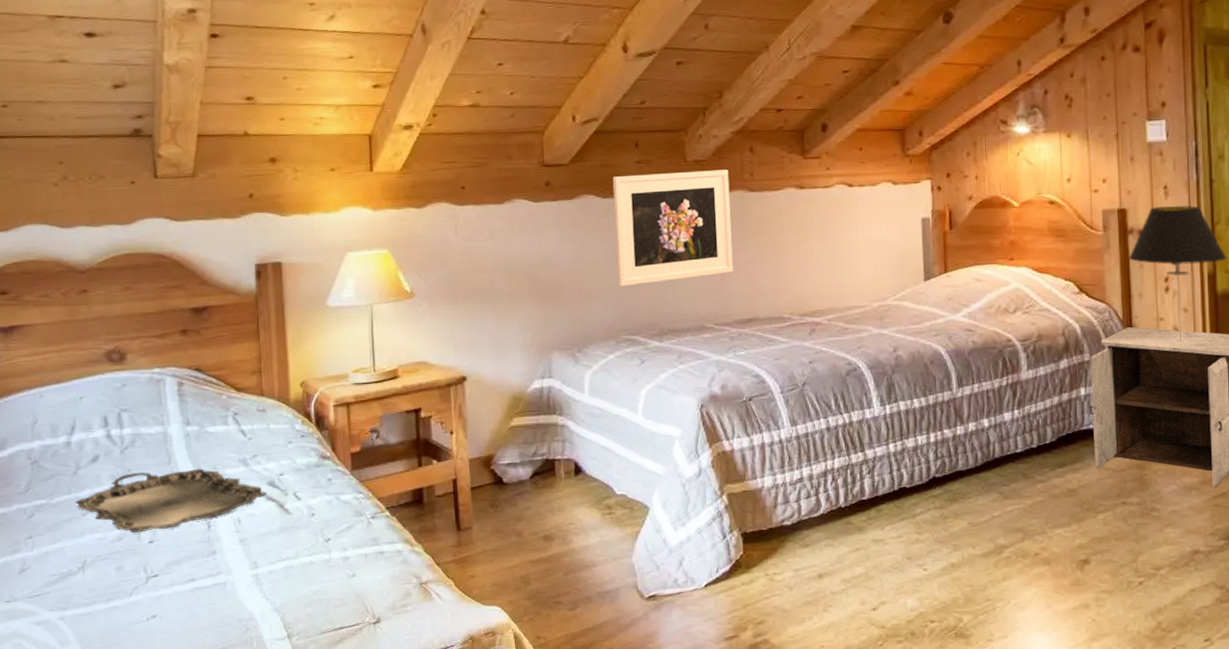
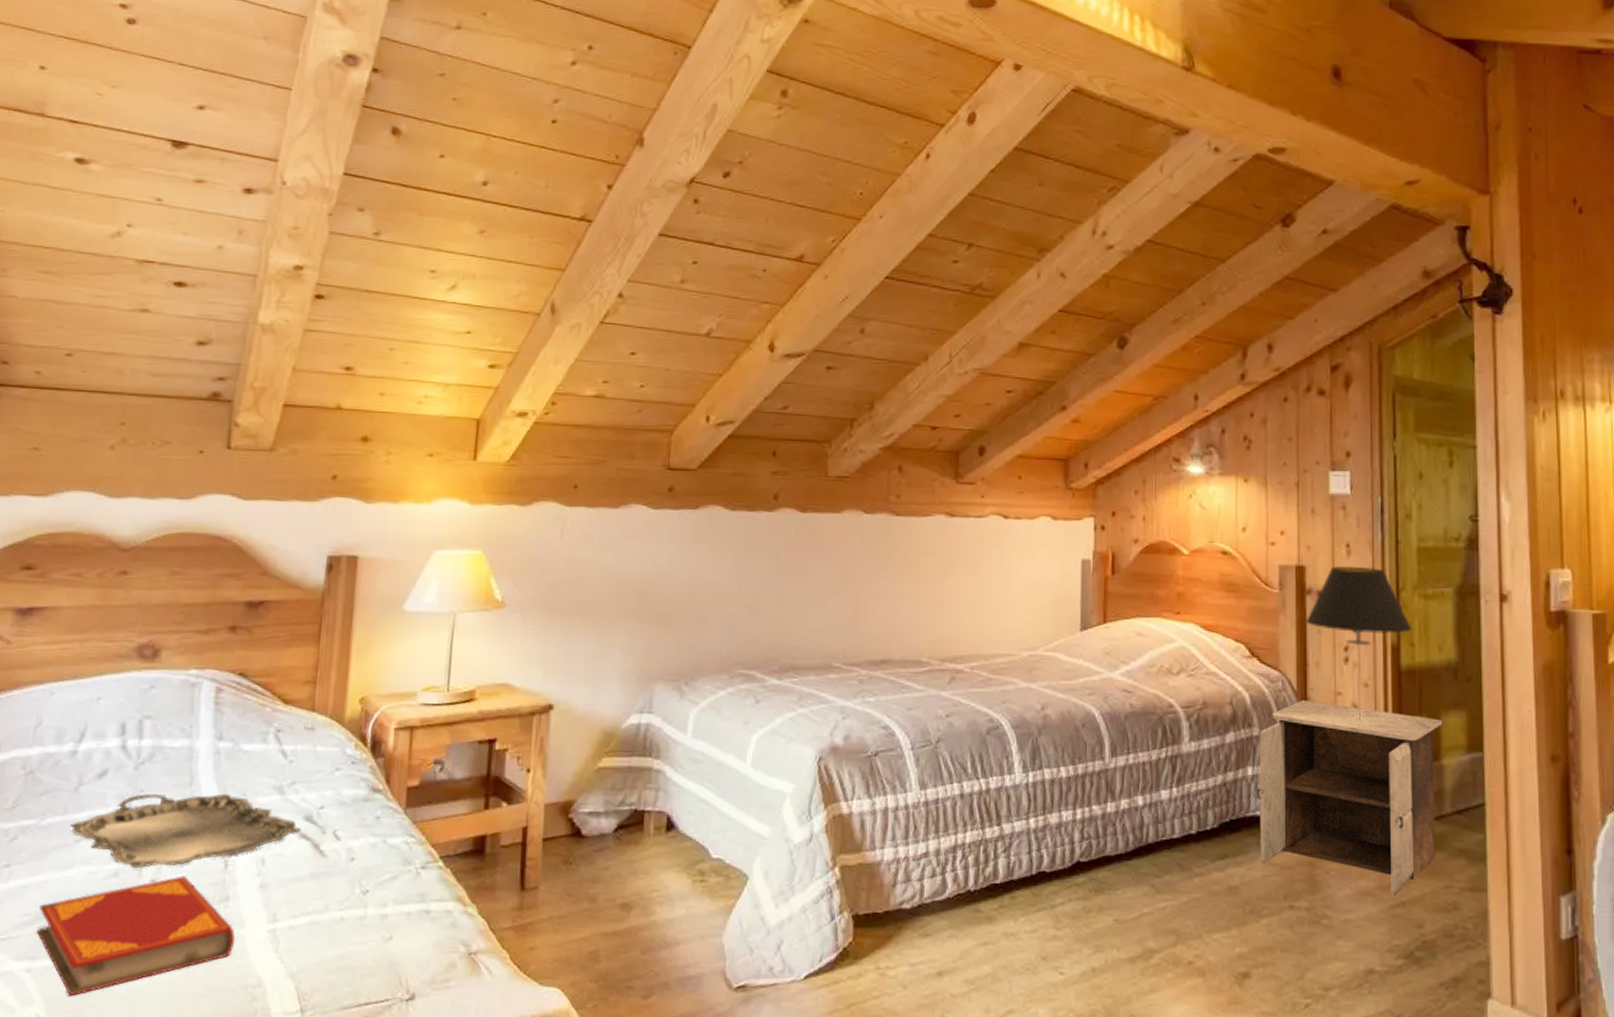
hardback book: none [62,536,226,637] -> present [36,875,235,997]
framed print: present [612,169,733,287] -> none [738,486,873,613]

